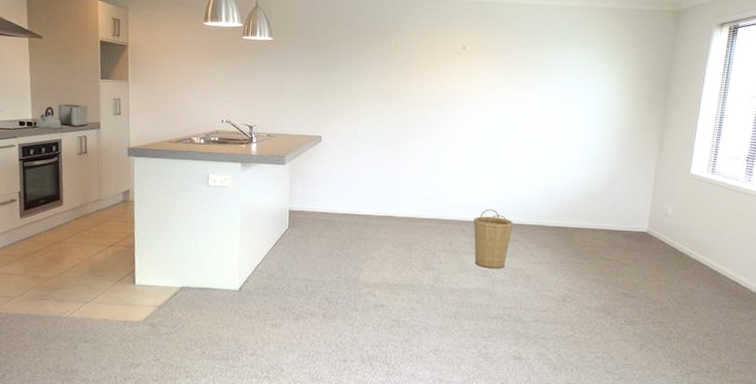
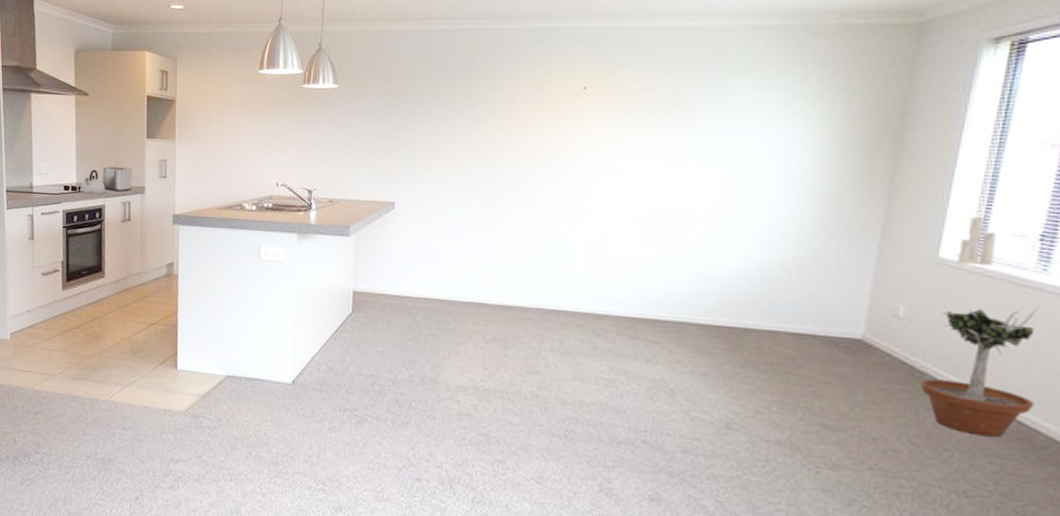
basket: present [473,209,514,269] -> none [594,298,653,379]
potted tree: none [680,206,746,294] -> present [919,308,1038,437]
candle: none [701,143,723,179] -> present [956,214,997,267]

